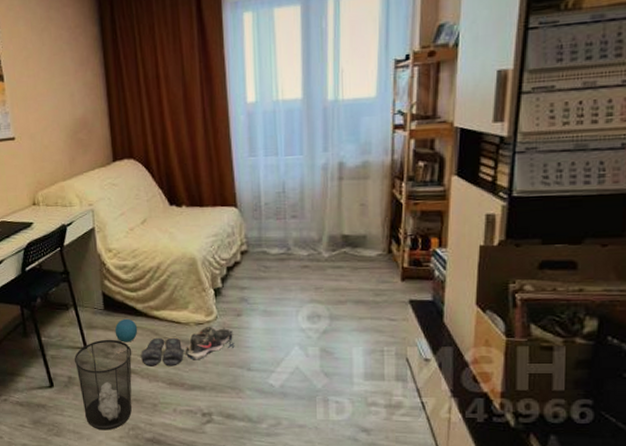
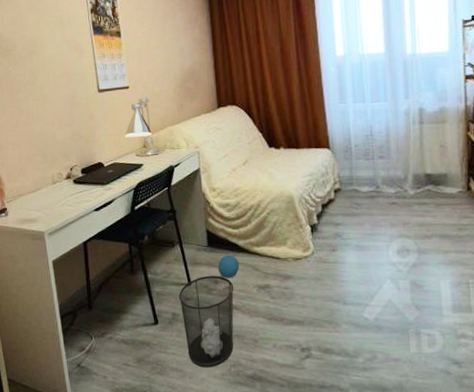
desk lamp: none [12,150,57,214] -> present [124,98,166,156]
slippers: present [141,337,185,366] -> none [242,272,284,302]
athletic shoe: present [185,326,235,360] -> none [284,261,331,295]

